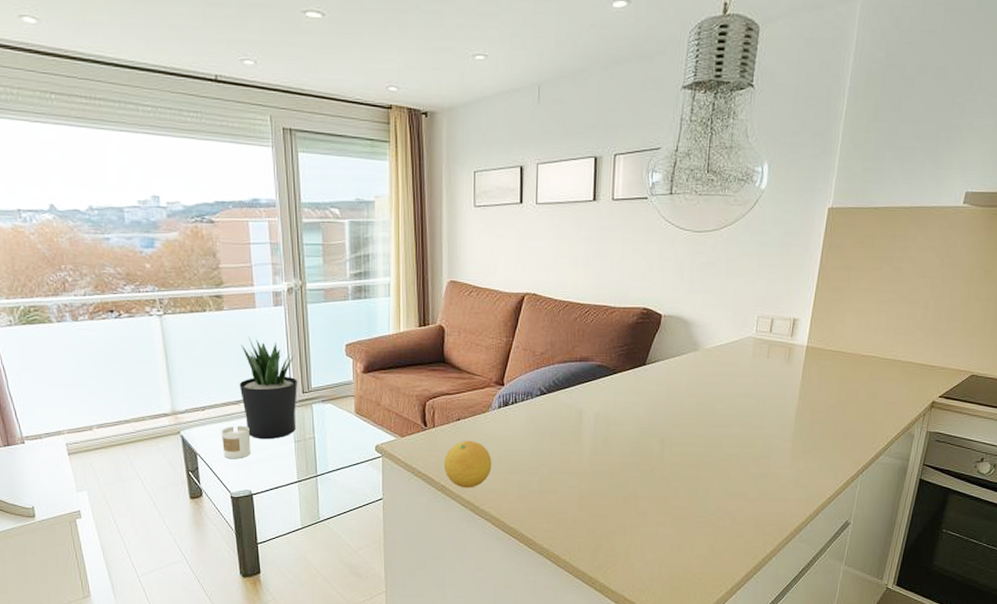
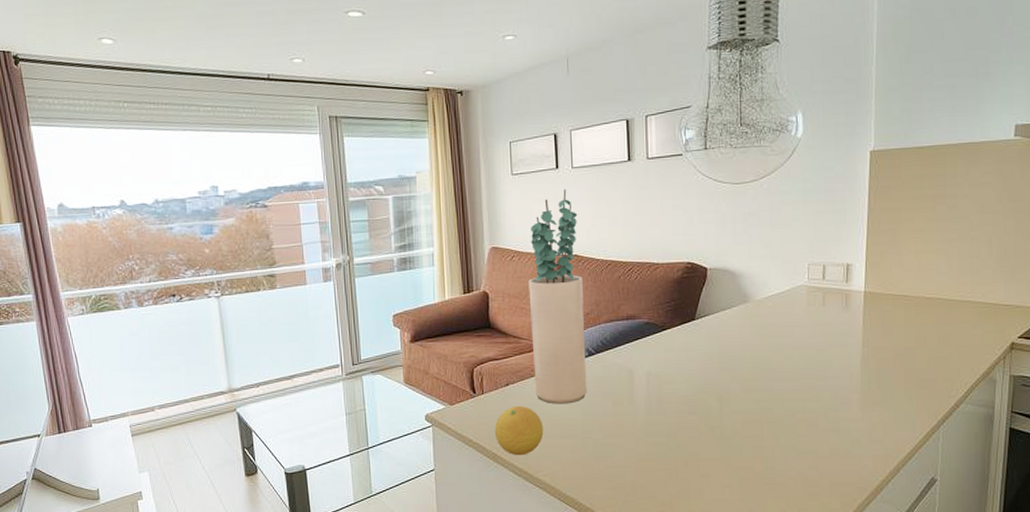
candle: present [220,425,251,459] -> none [274,400,304,435]
planter: present [239,337,297,439] -> none [291,313,348,412]
vase: none [485,225,539,441] -> present [528,188,587,404]

